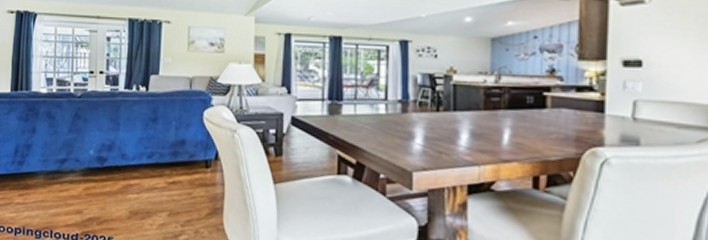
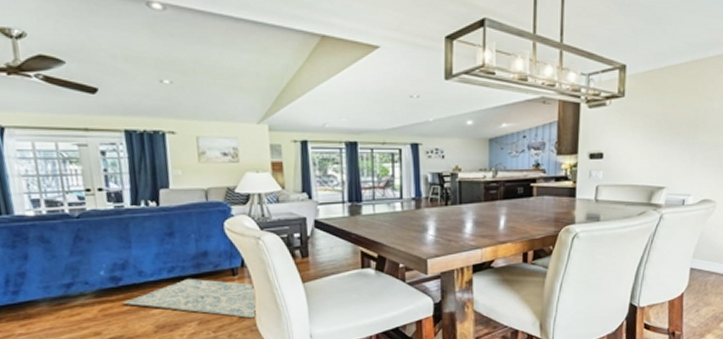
rug: none [103,165,225,217] -> present [121,278,257,319]

